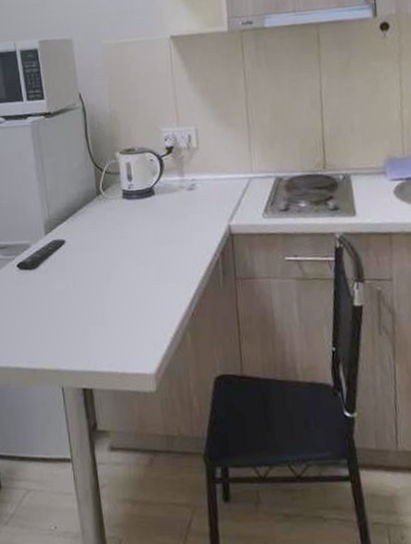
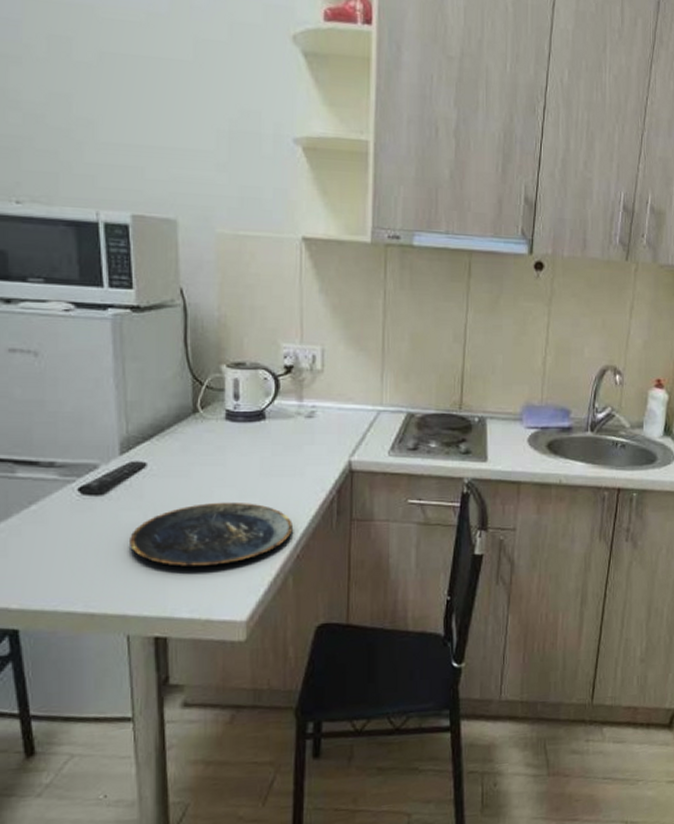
plate: none [57,268,186,327] -> present [130,502,292,568]

